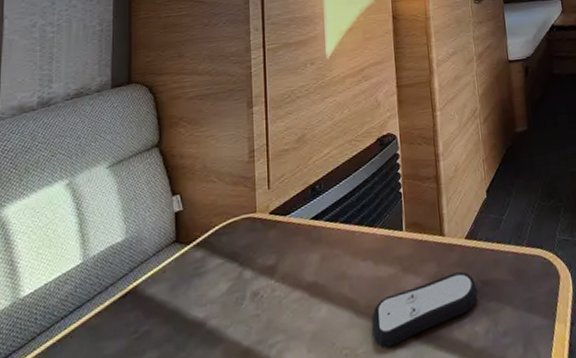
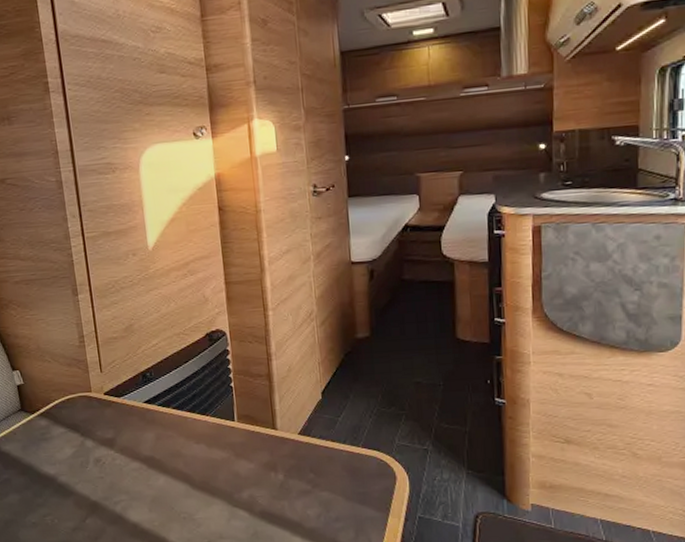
remote control: present [371,272,478,348] -> none [207,463,311,517]

